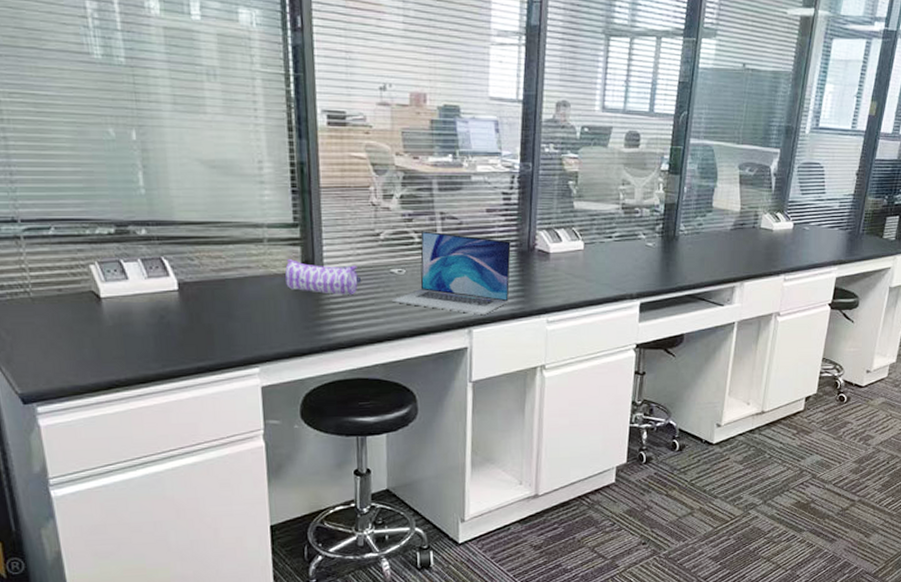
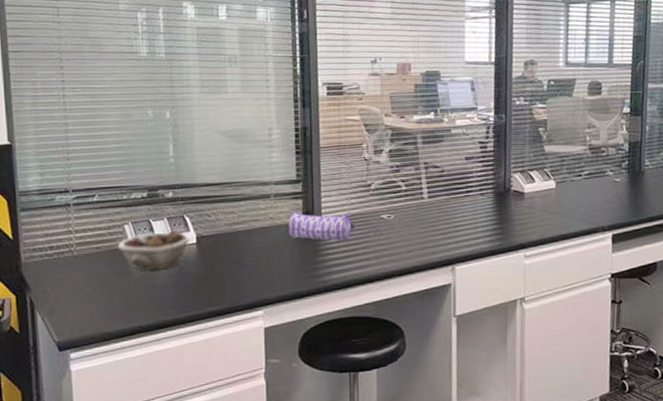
succulent planter: none [83,274,170,318] -> present [117,230,189,271]
laptop: present [391,231,511,315] -> none [381,179,489,253]

